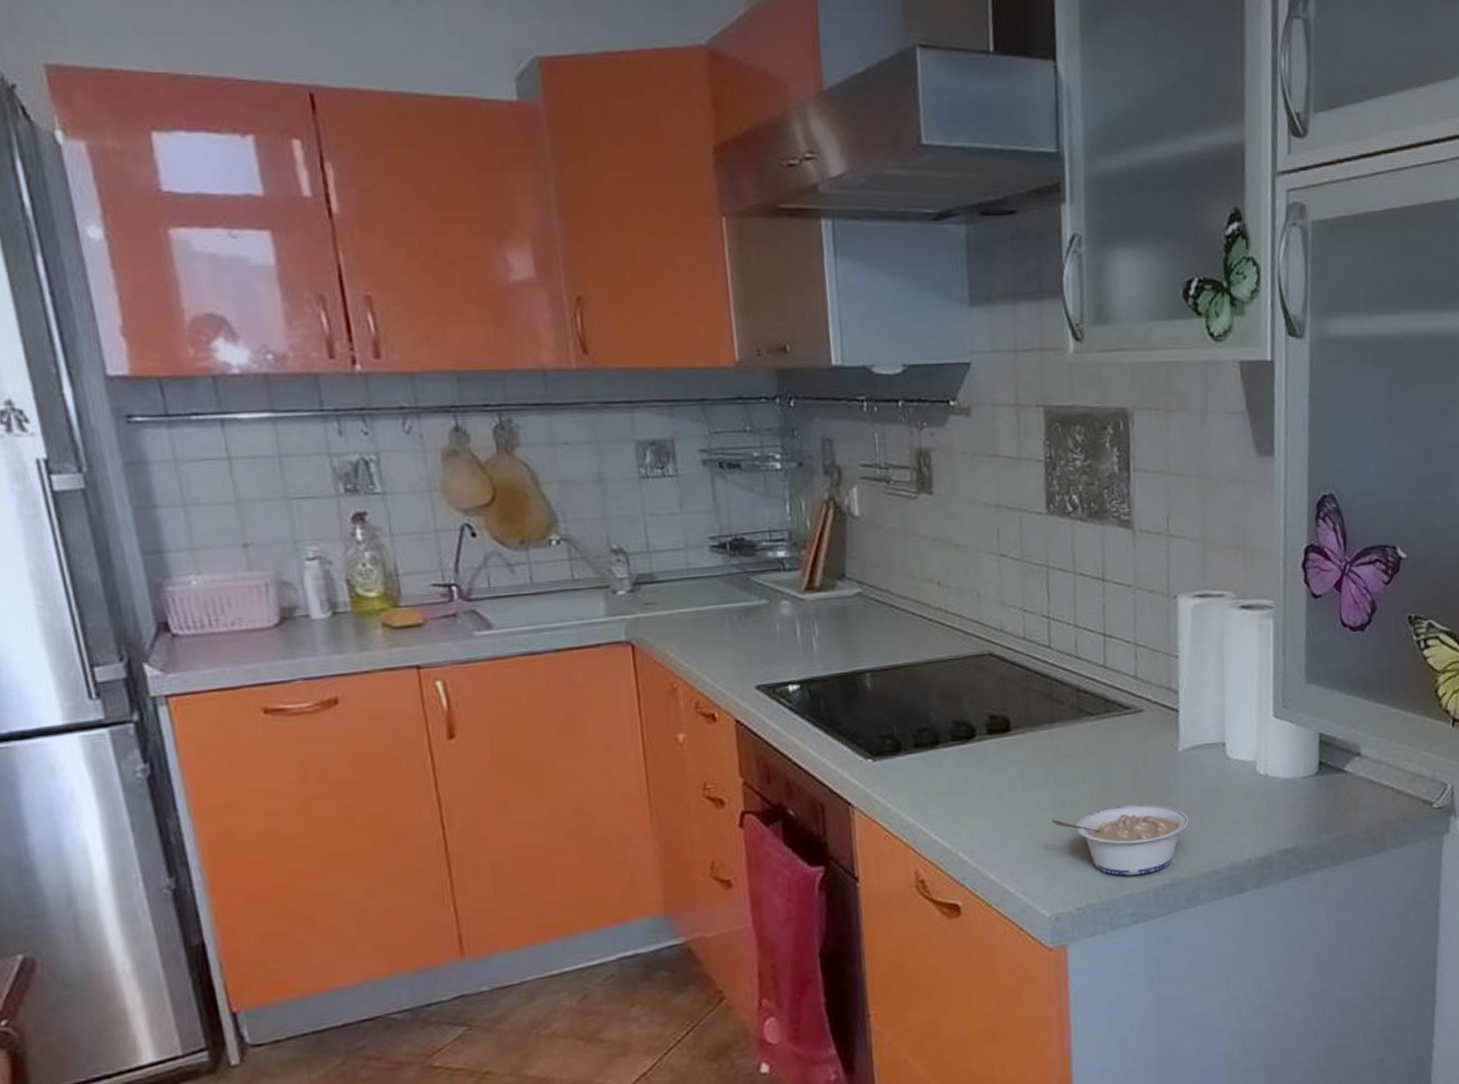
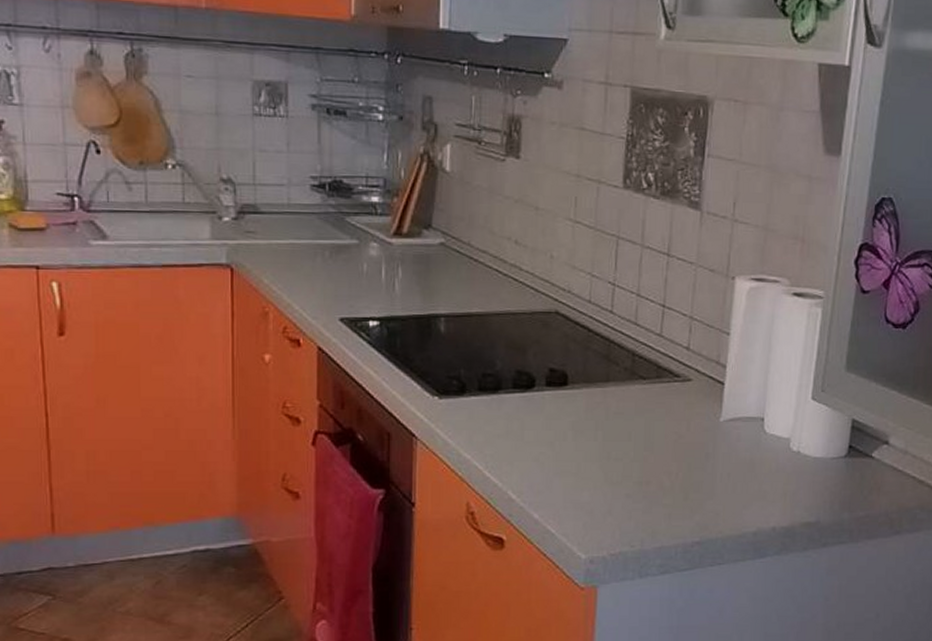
legume: present [1052,804,1189,876] -> none [597,465,722,530]

